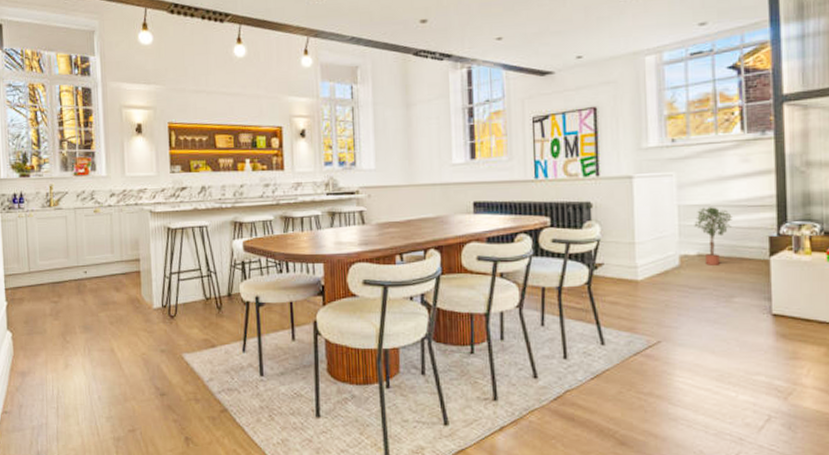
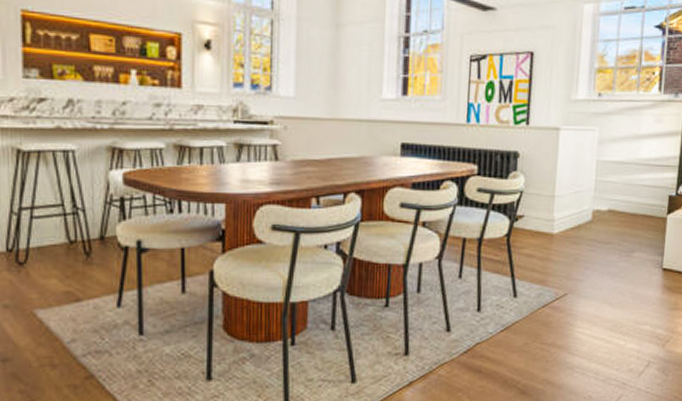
potted tree: present [694,207,732,265] -> none [608,164,641,221]

